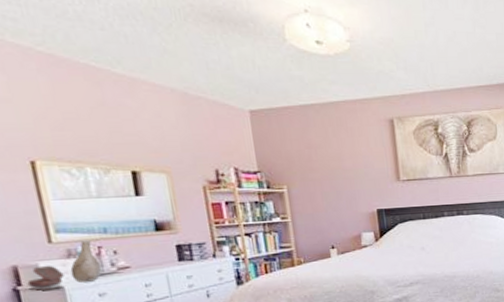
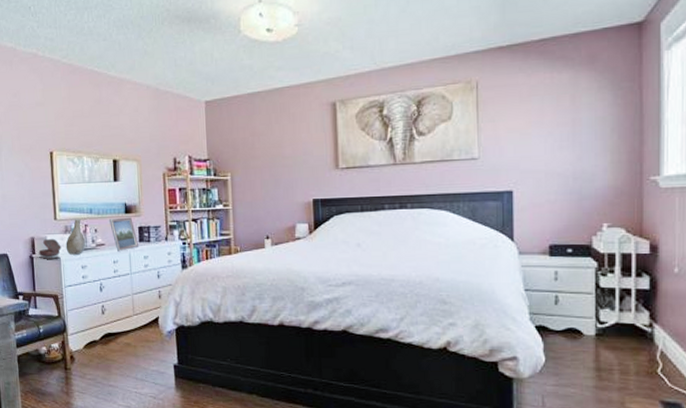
picture frame: none [134,235,179,274] -> present [110,217,139,251]

